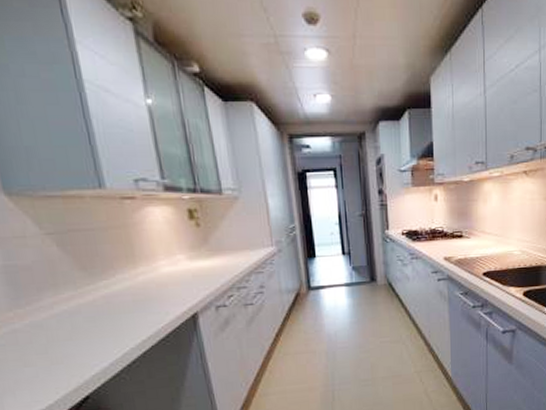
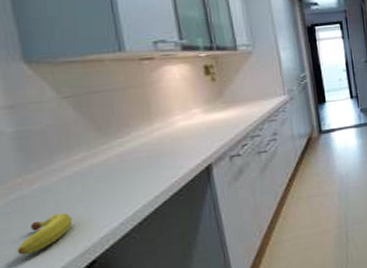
fruit: none [14,349,65,386] -> present [17,213,73,255]

